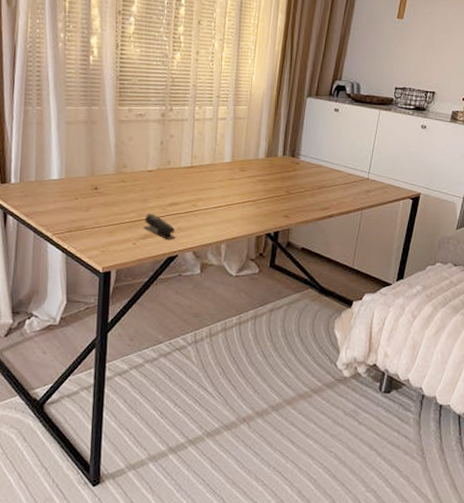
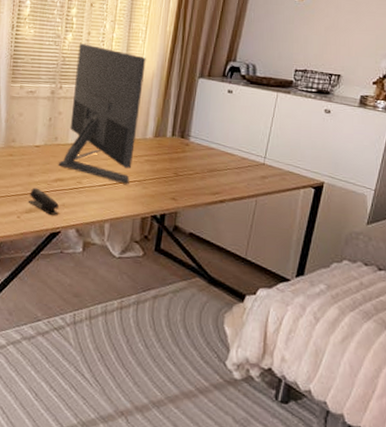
monitor: none [172,63,256,205] -> present [58,43,146,185]

